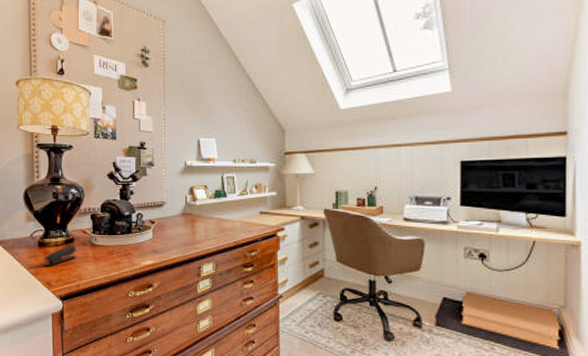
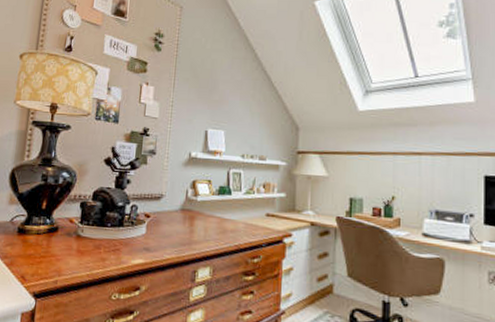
stapler: present [43,244,77,266] -> none [20,233,60,257]

